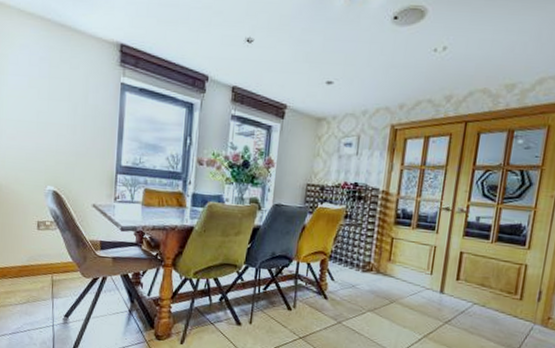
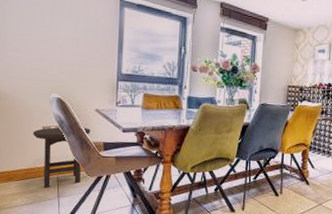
stool: none [27,222,87,287] -> present [33,127,91,188]

